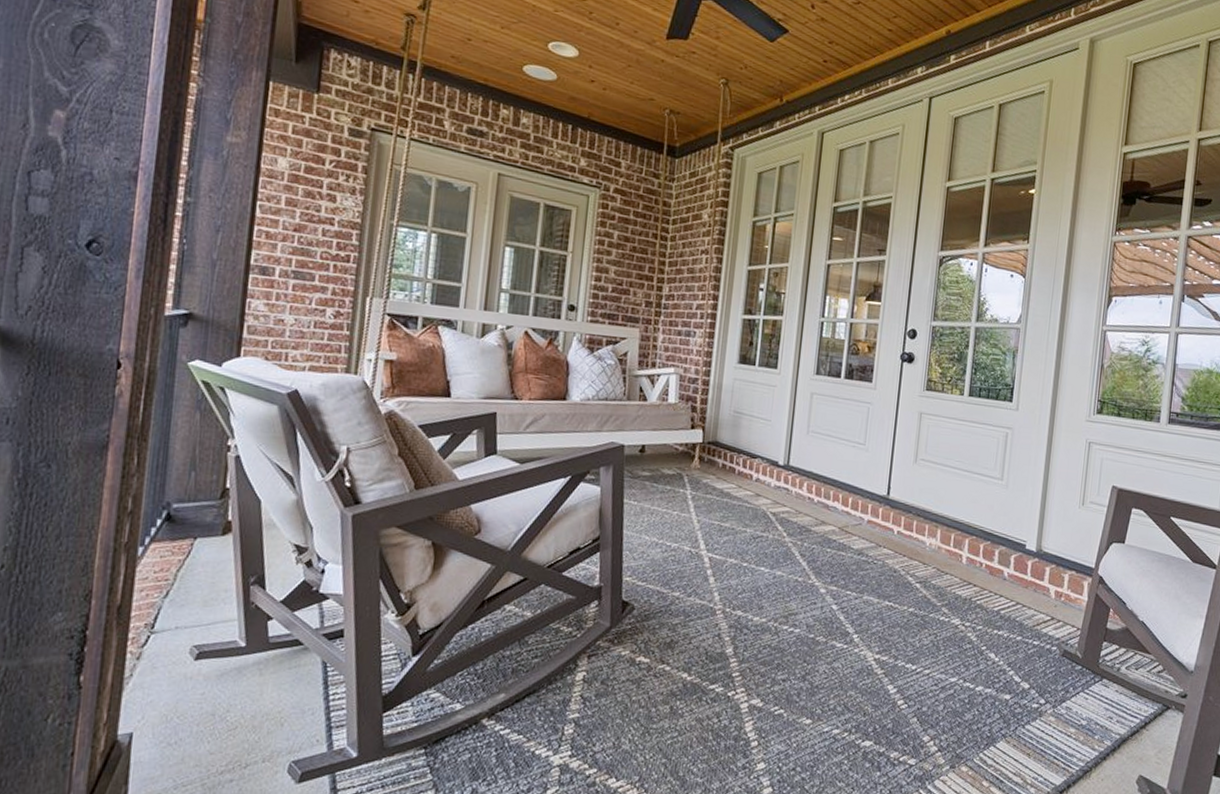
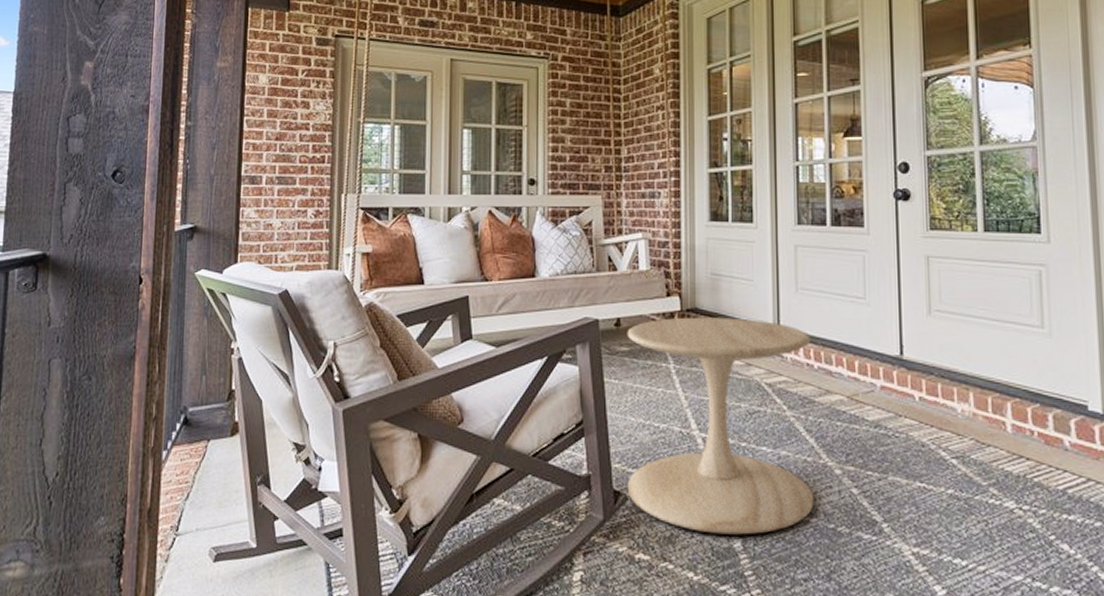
side table: none [635,448,815,642] -> present [627,317,814,535]

